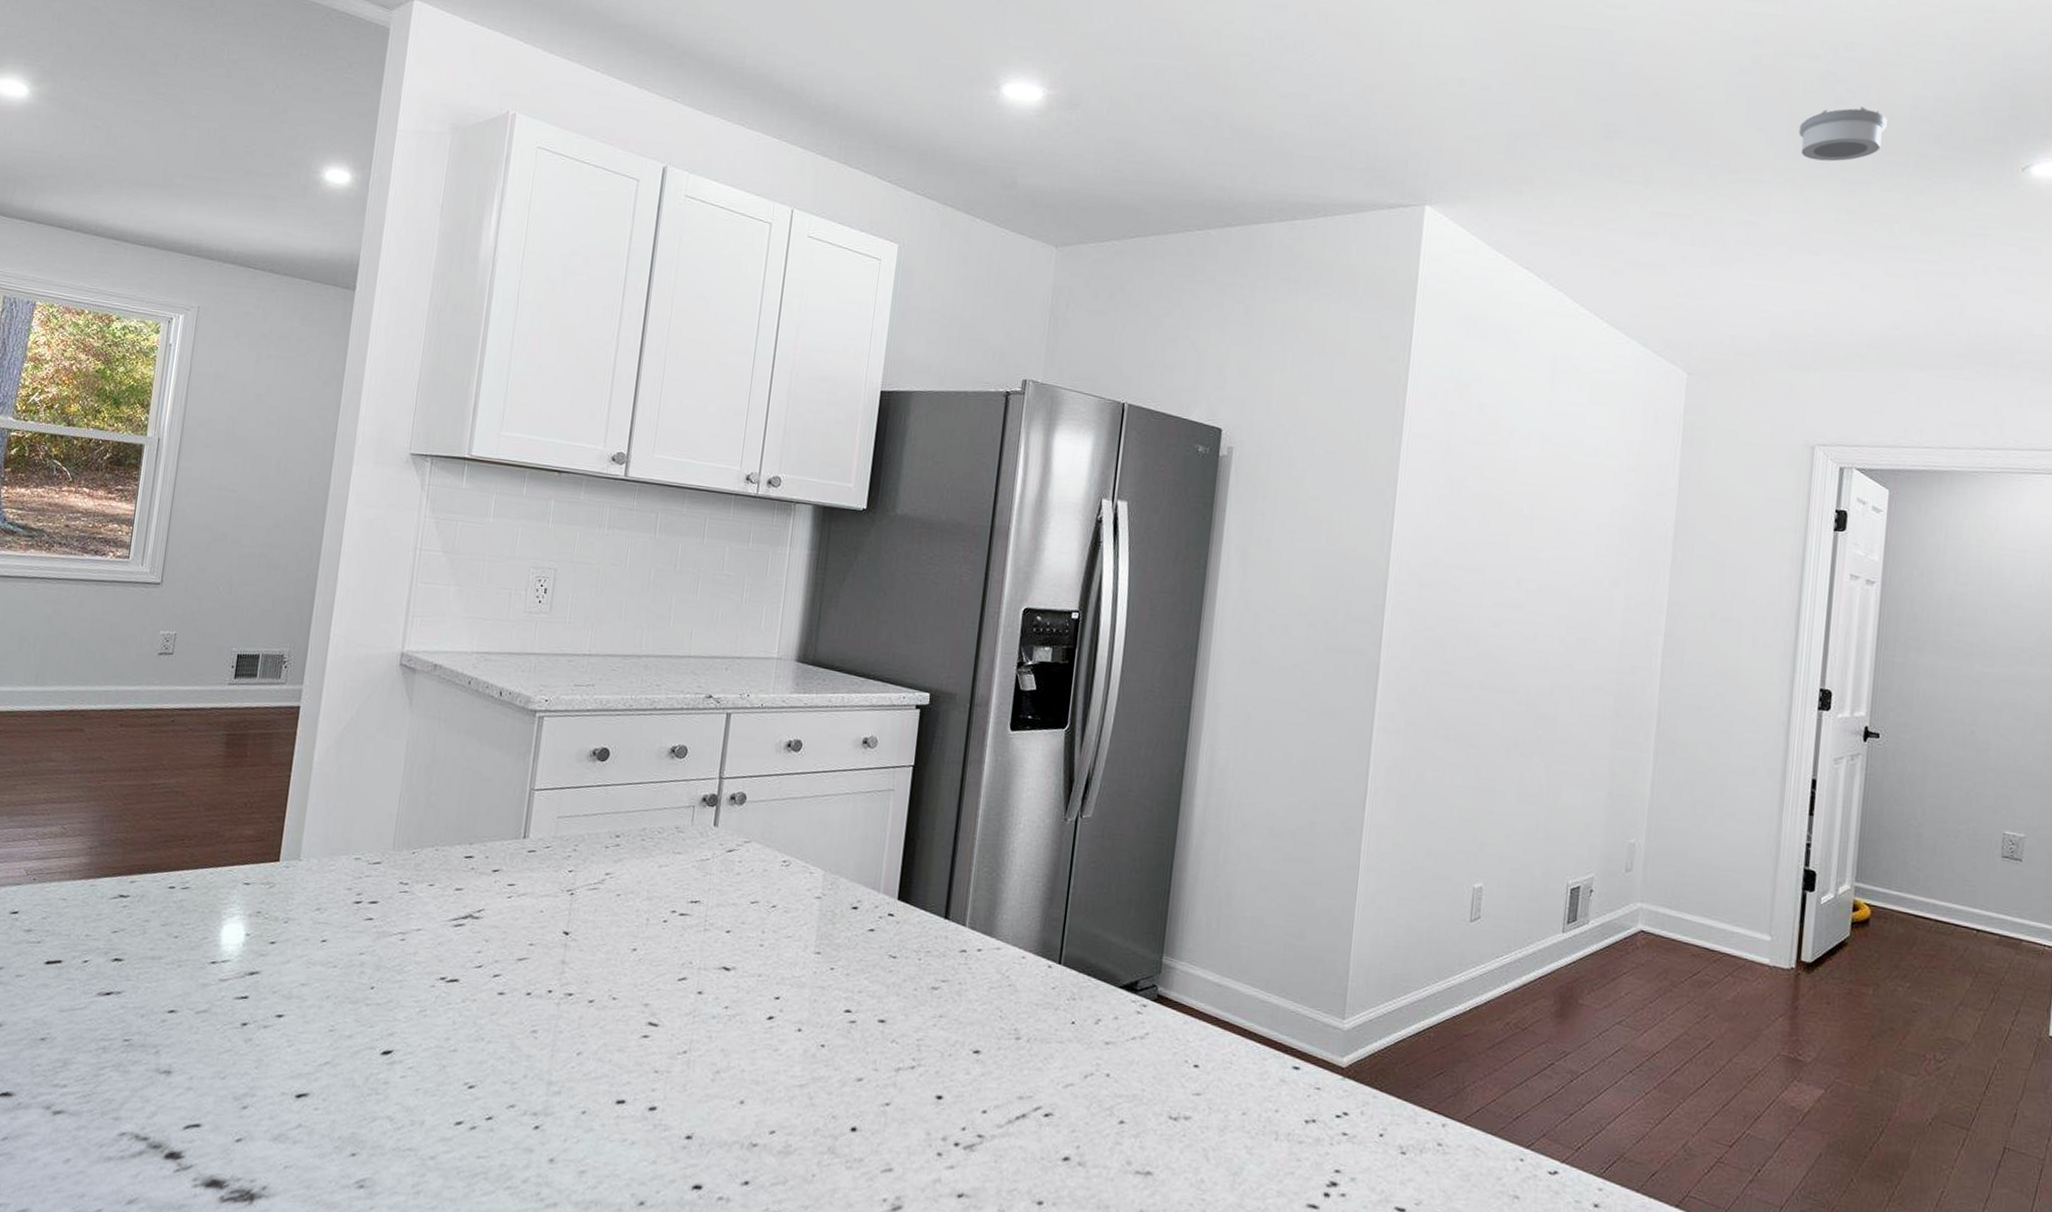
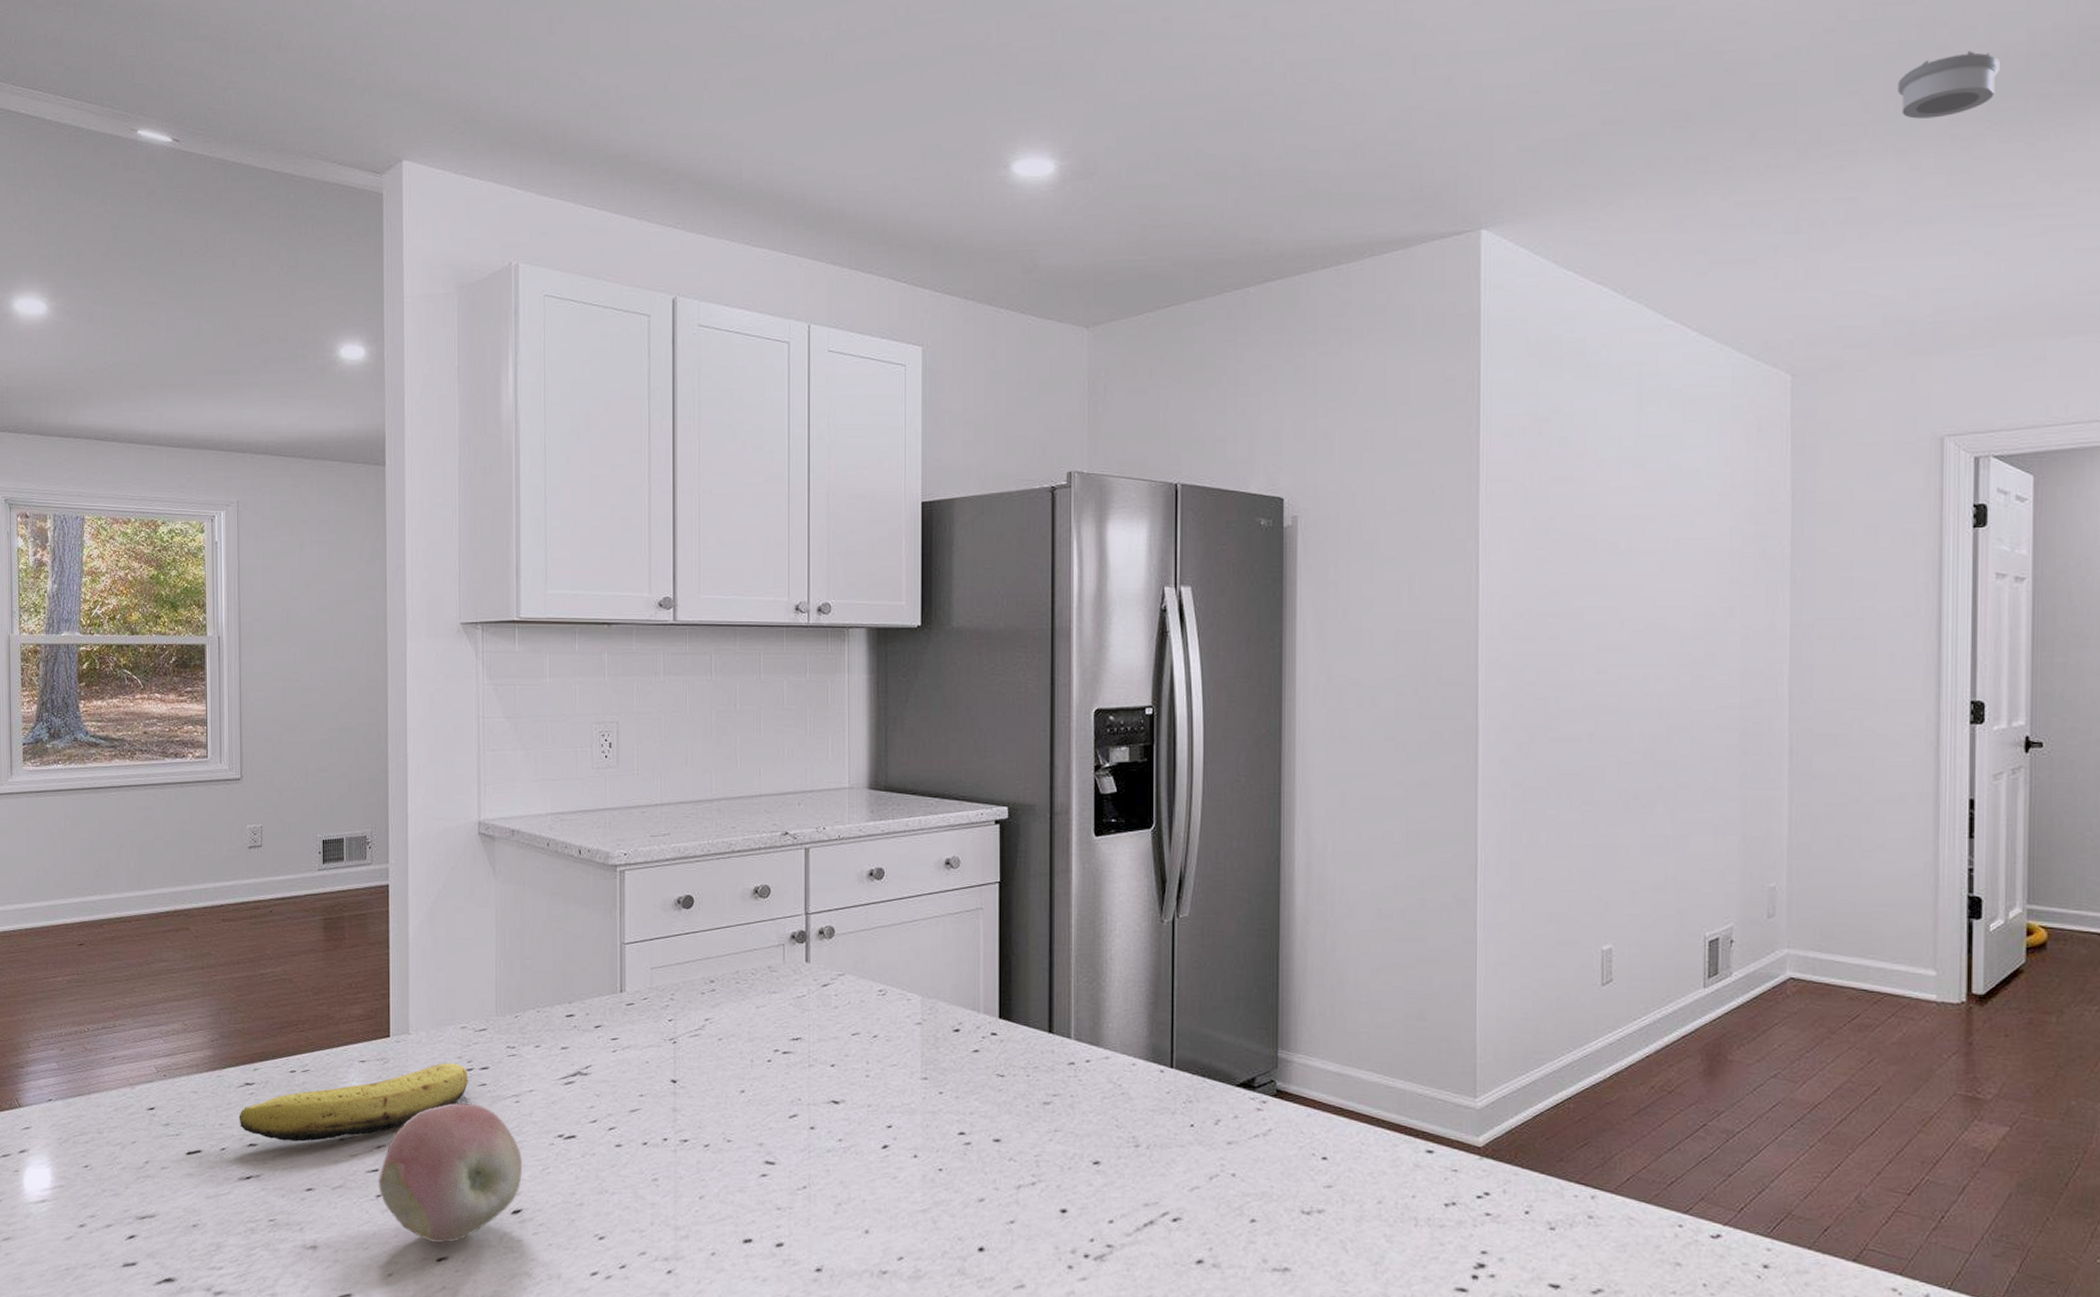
banana: none [107,893,356,962] -> present [239,1063,469,1142]
fruit: none [245,935,401,1080] -> present [377,1103,523,1244]

